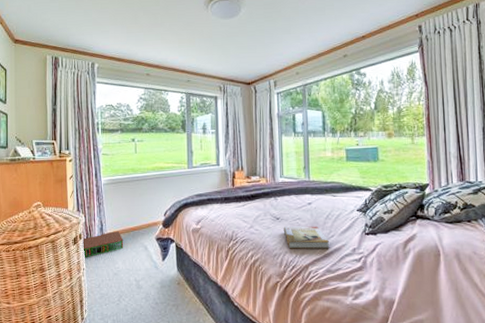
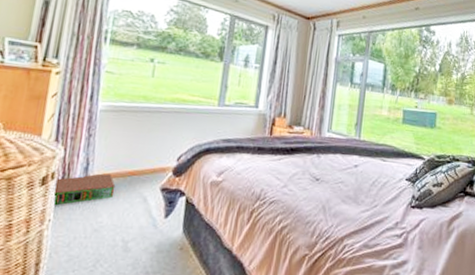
book: present [283,226,330,249] -> none [321,190,372,219]

